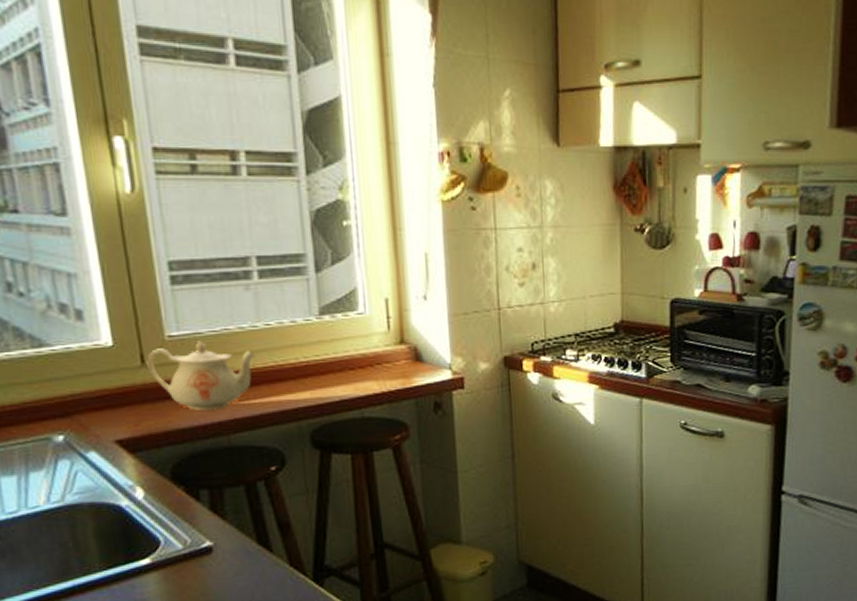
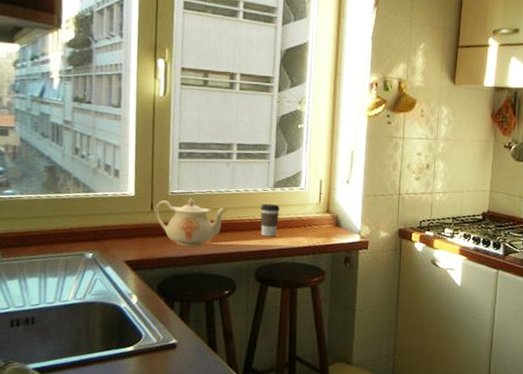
coffee cup: none [303,339,334,386] -> present [260,204,281,237]

